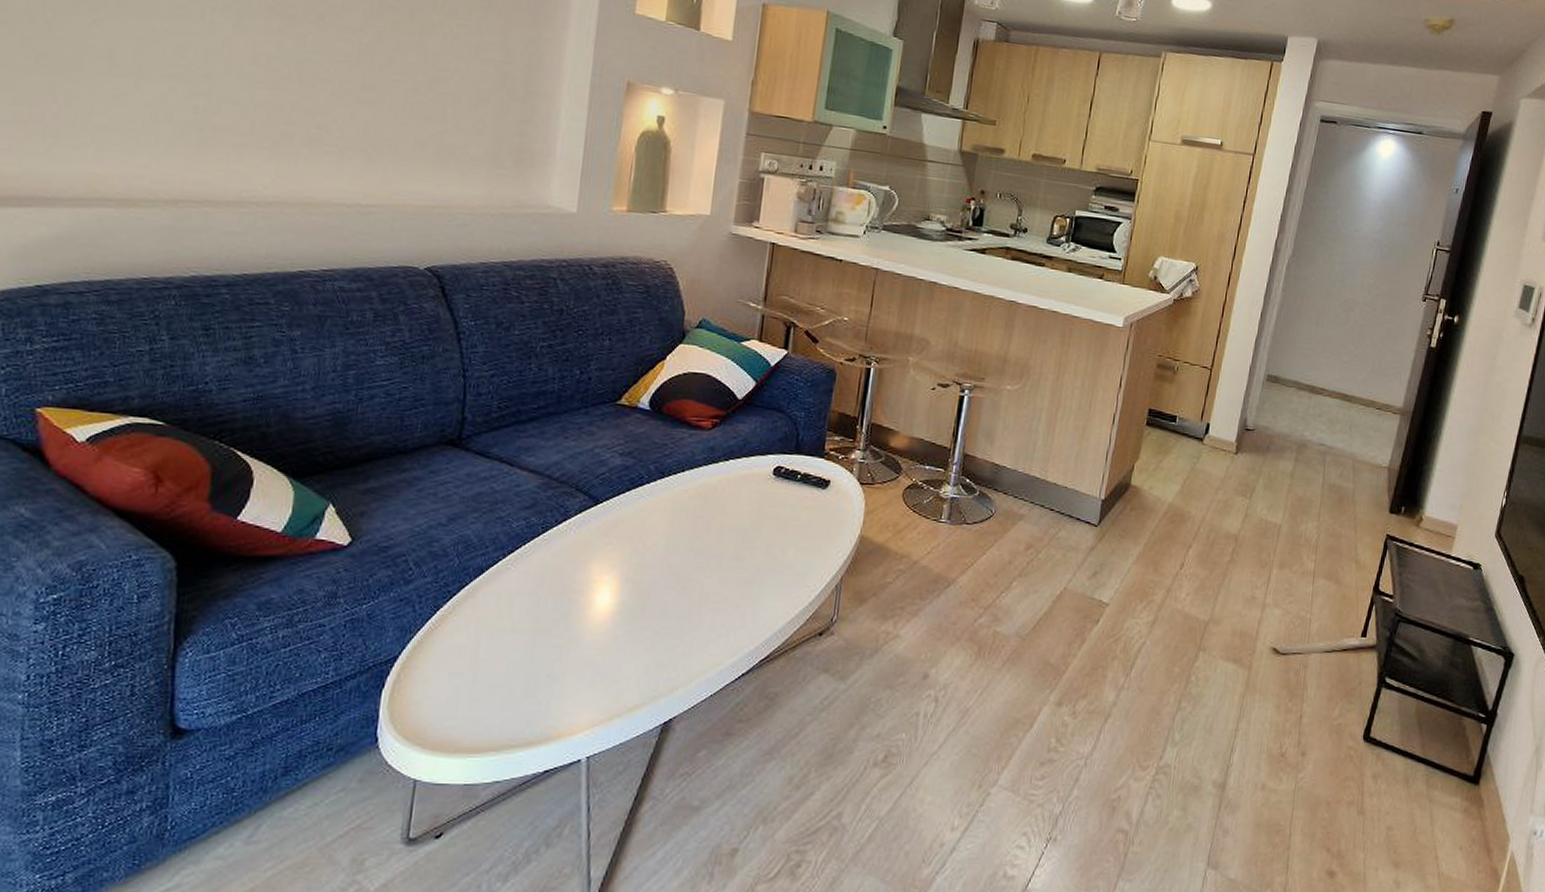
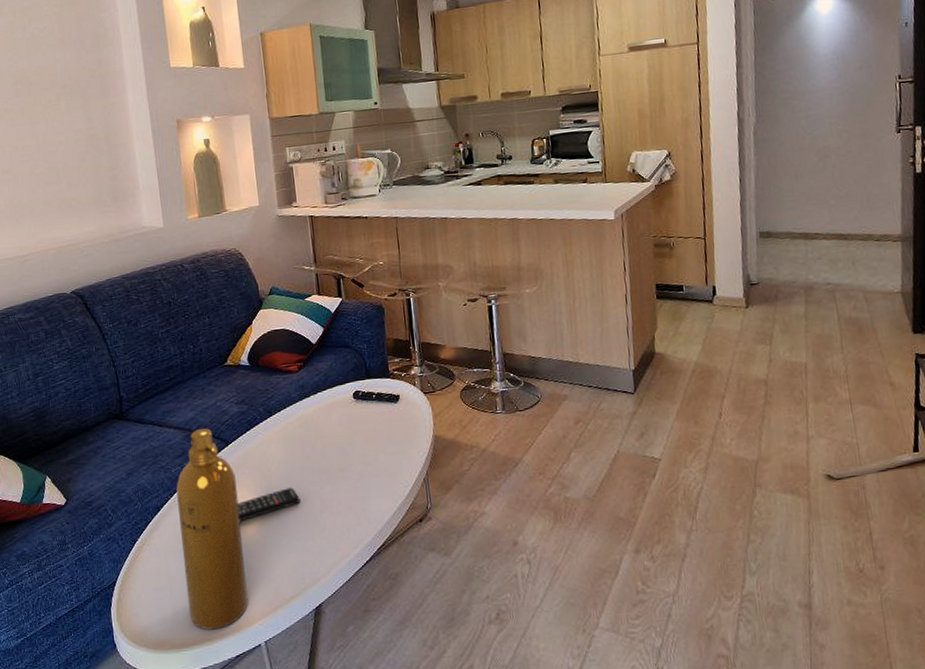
spray bottle: none [491,477,598,735] -> present [176,428,248,630]
remote control: none [589,570,676,603] -> present [237,487,301,522]

